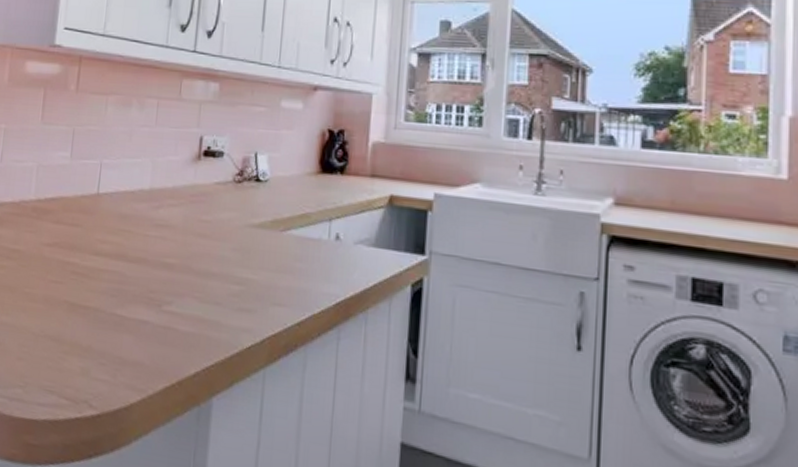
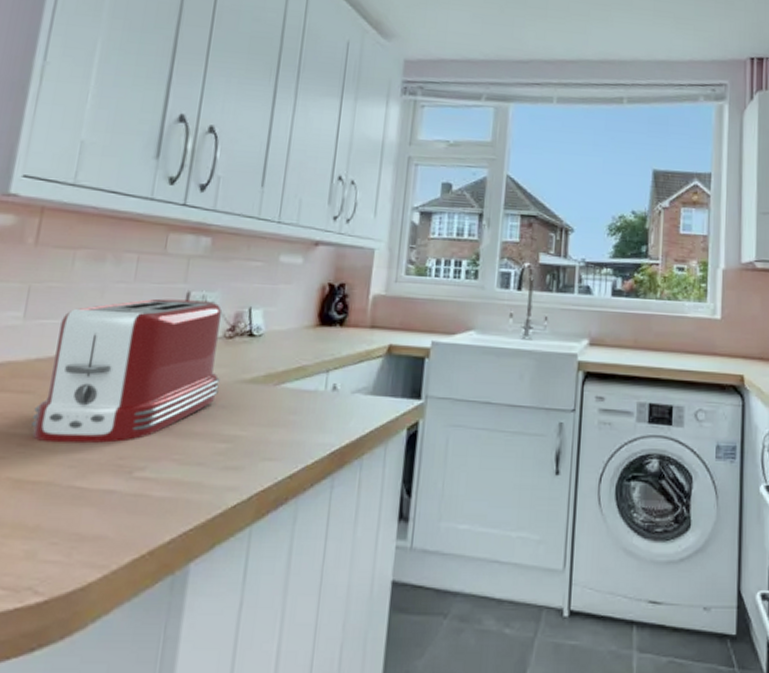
toaster: none [81,142,232,277] -> present [31,298,222,444]

